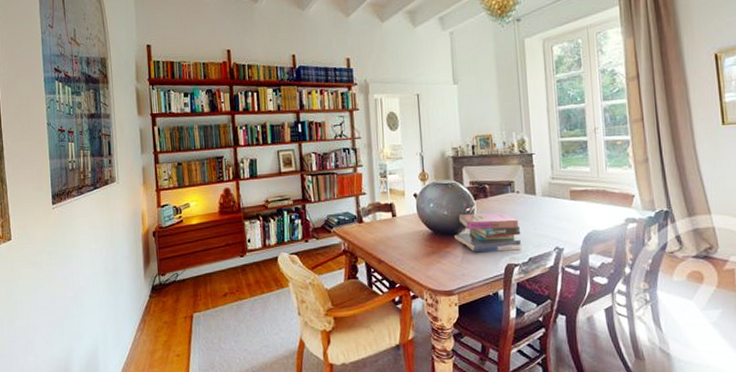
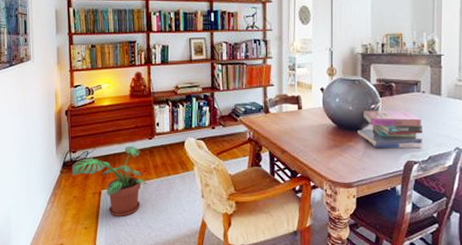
potted plant: none [161,264,241,341] -> present [71,146,147,216]

